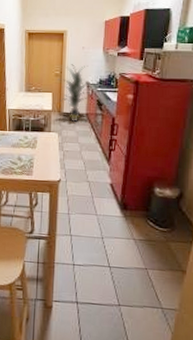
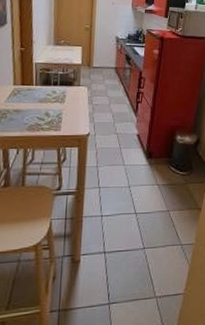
indoor plant: present [58,64,91,122] -> none [88,18,120,75]

